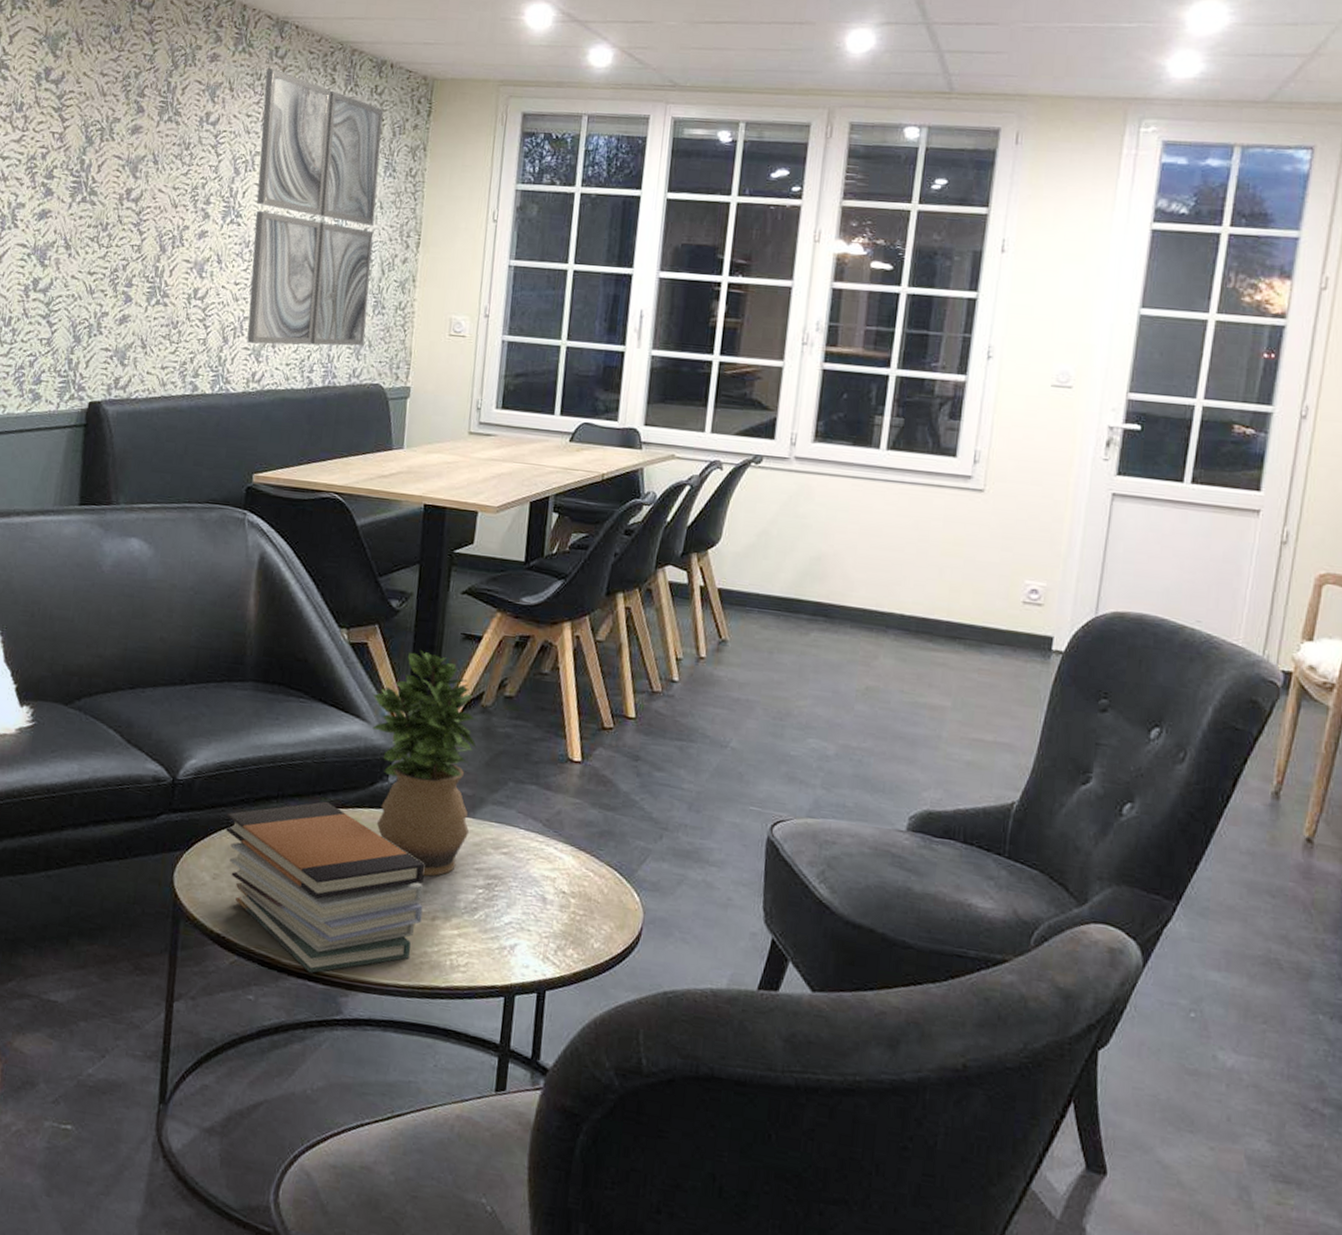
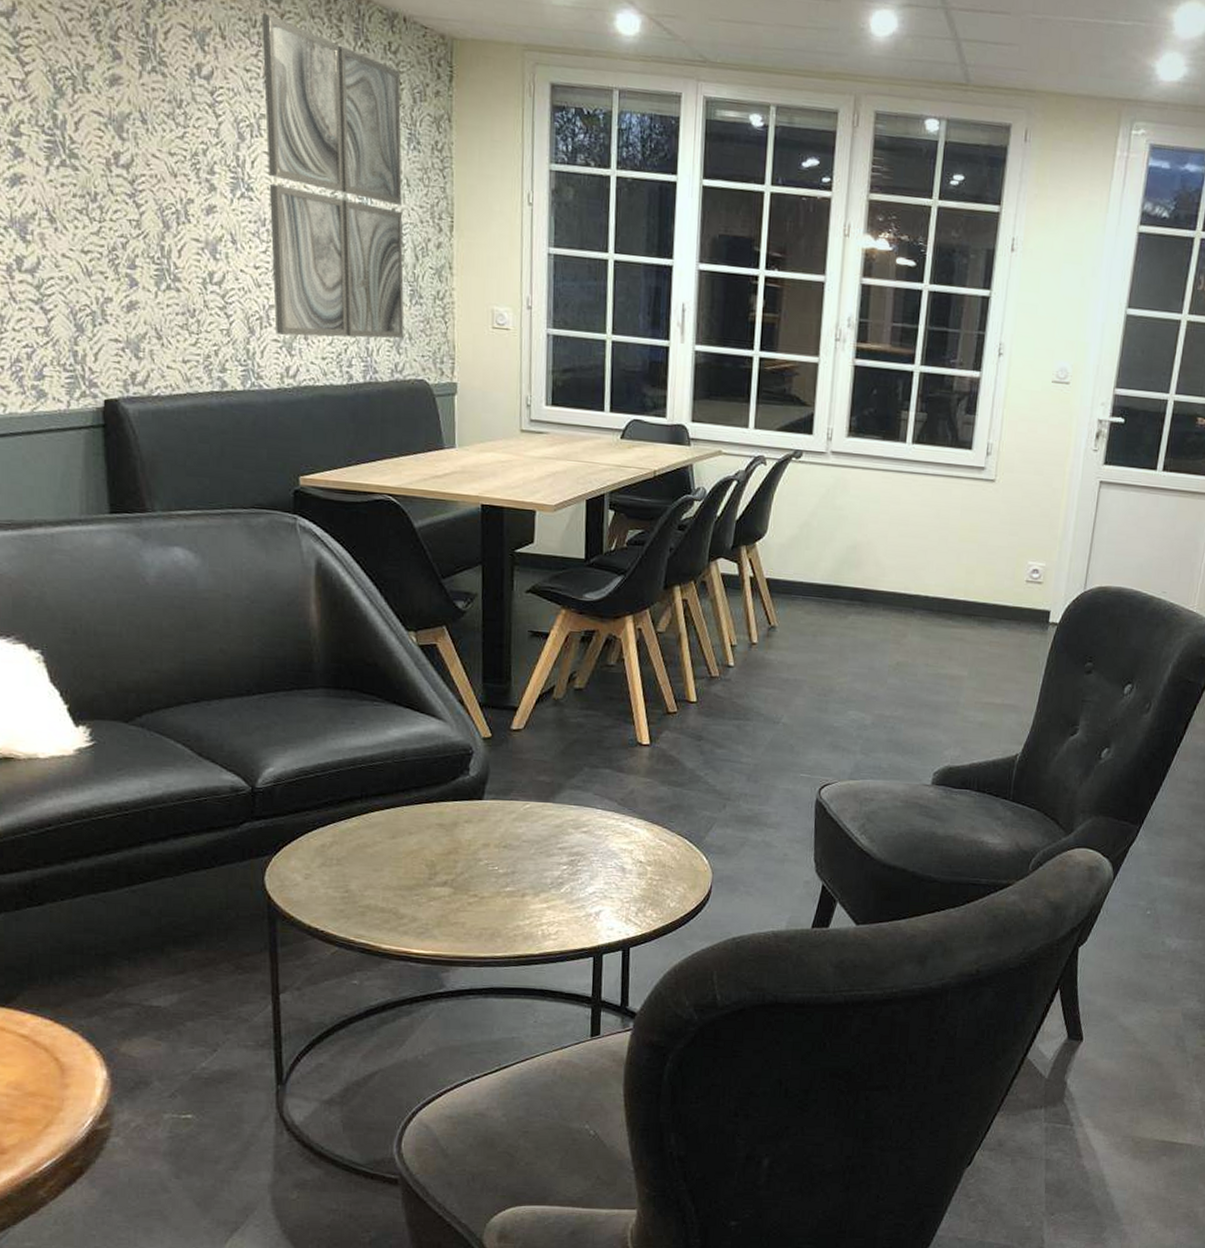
book stack: present [226,801,425,973] -> none [311,797,513,955]
potted plant: present [372,650,478,876] -> none [446,649,551,858]

